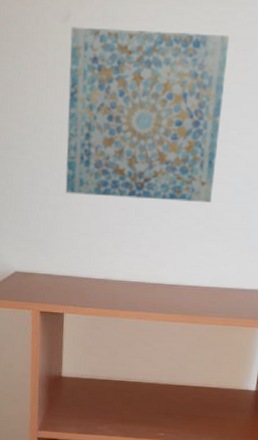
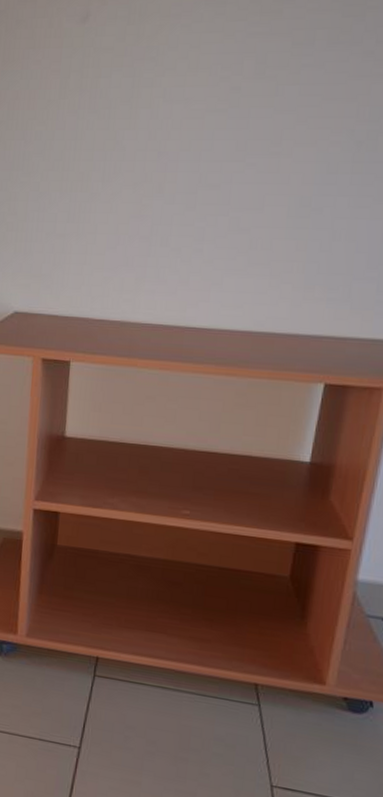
wall art: present [65,26,230,203] -> none [76,25,284,229]

